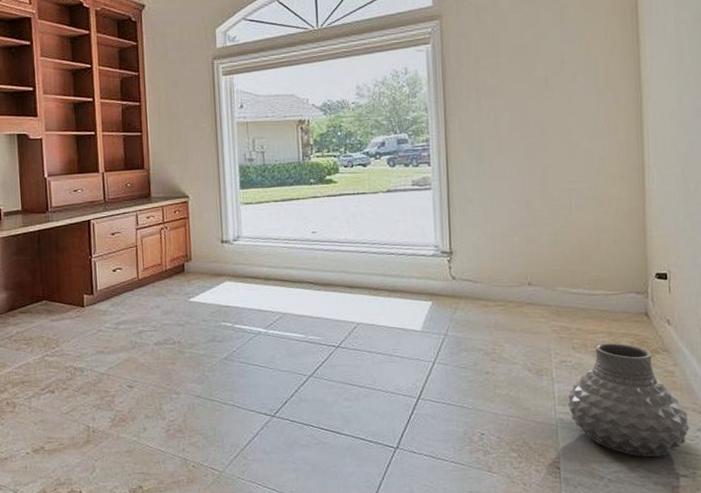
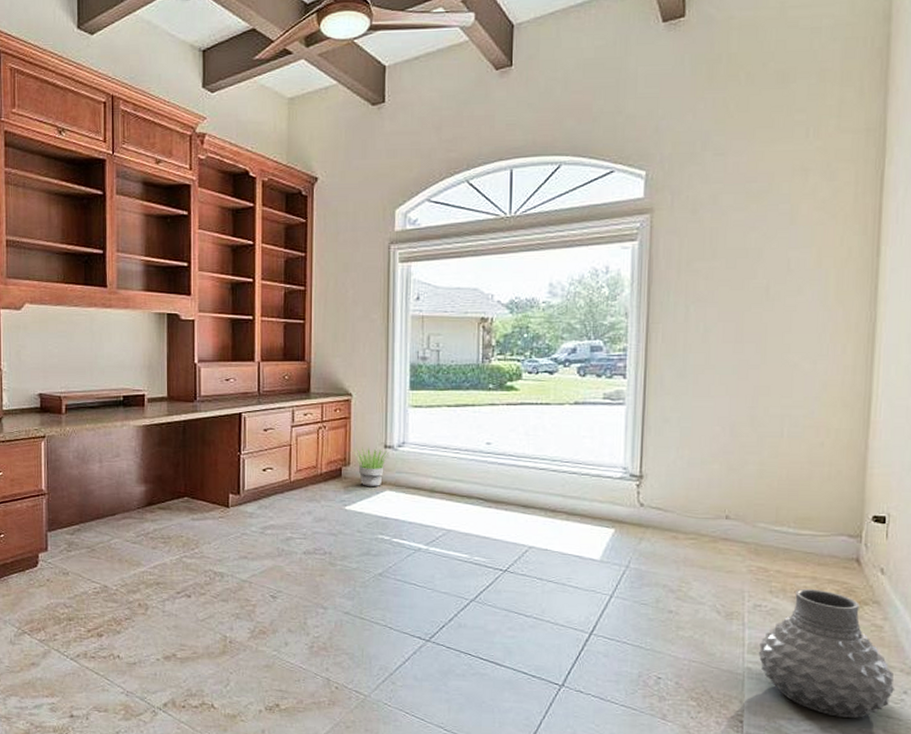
potted plant: none [193,243,226,279] -> present [353,447,389,486]

